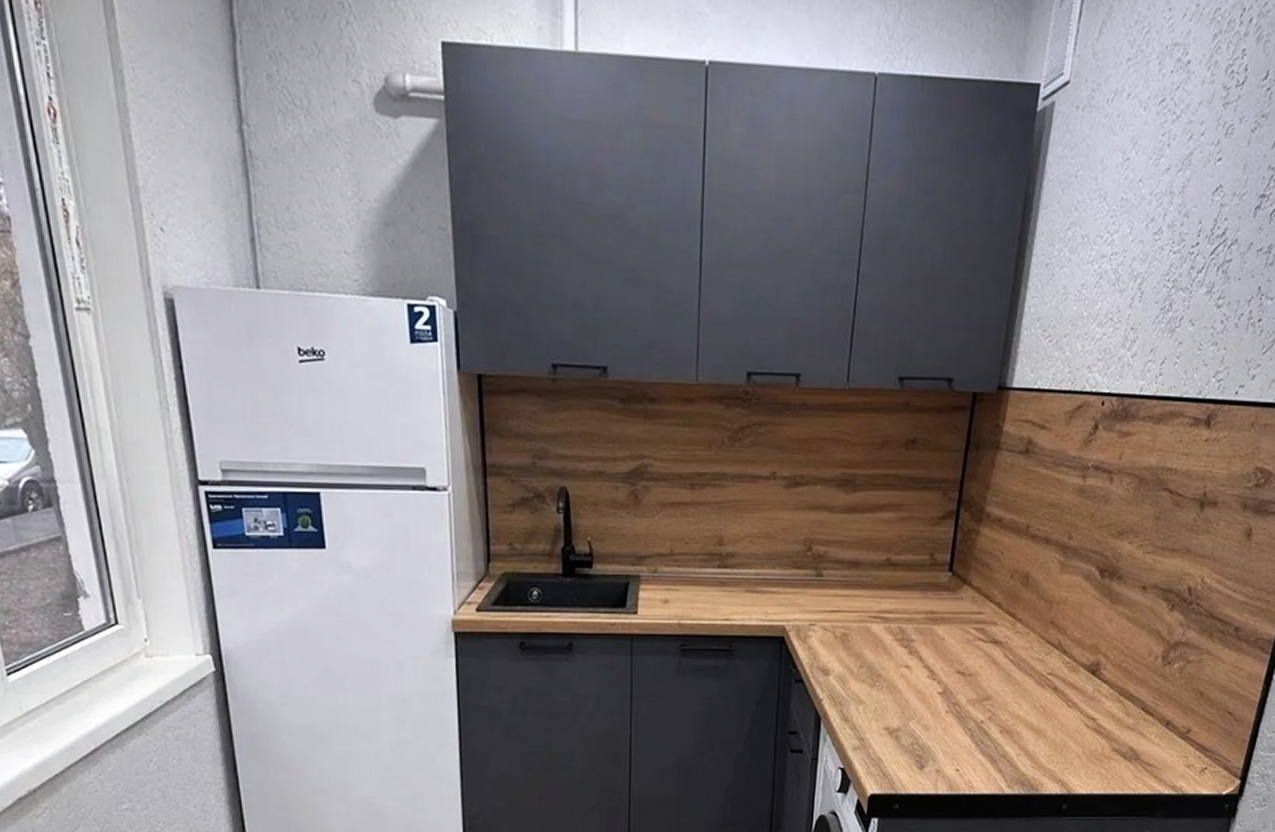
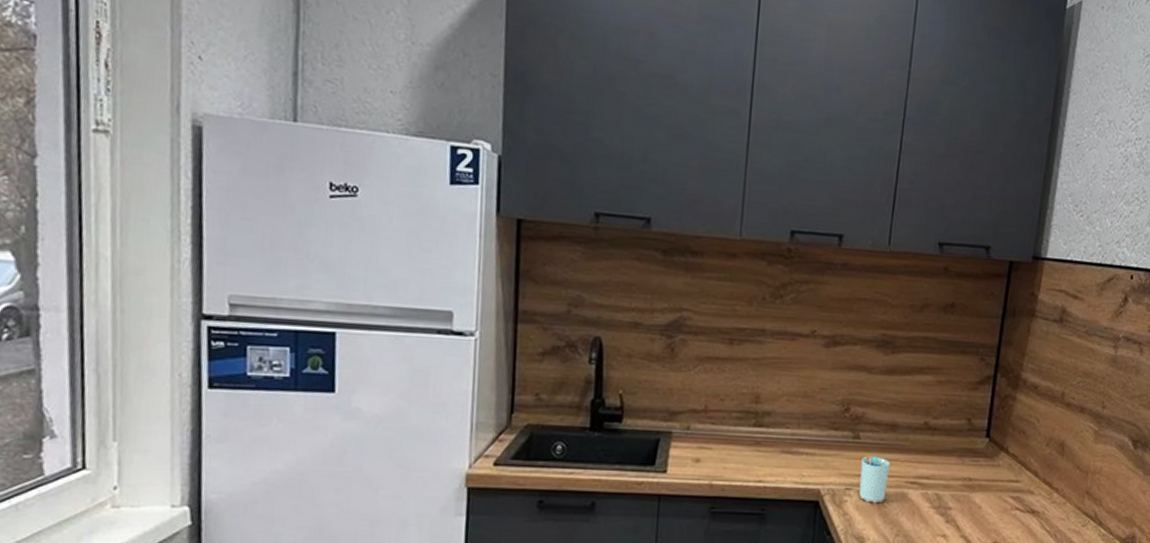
cup: none [823,593,853,638] -> present [859,456,890,503]

